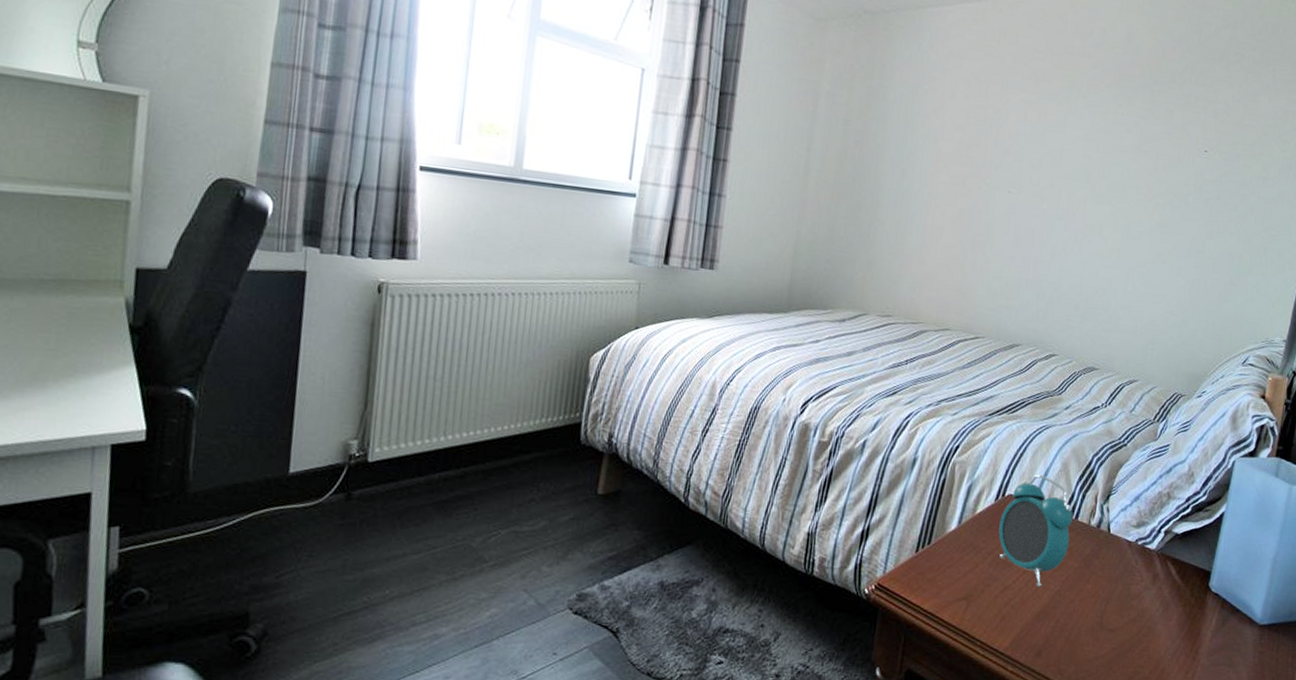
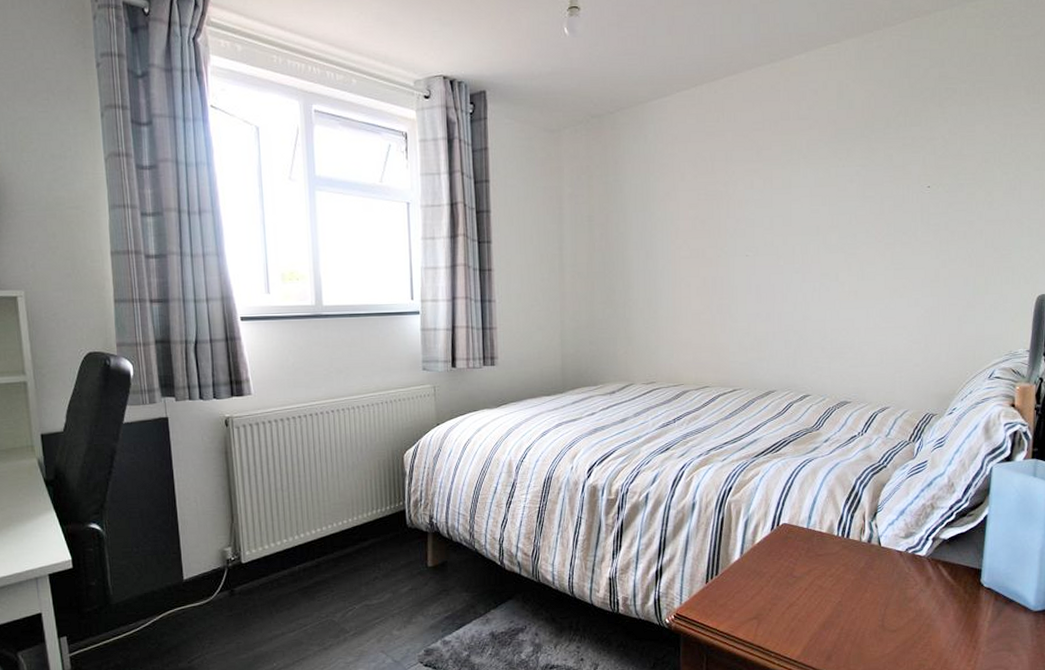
alarm clock: present [998,474,1073,588] -> none [778,503,844,601]

